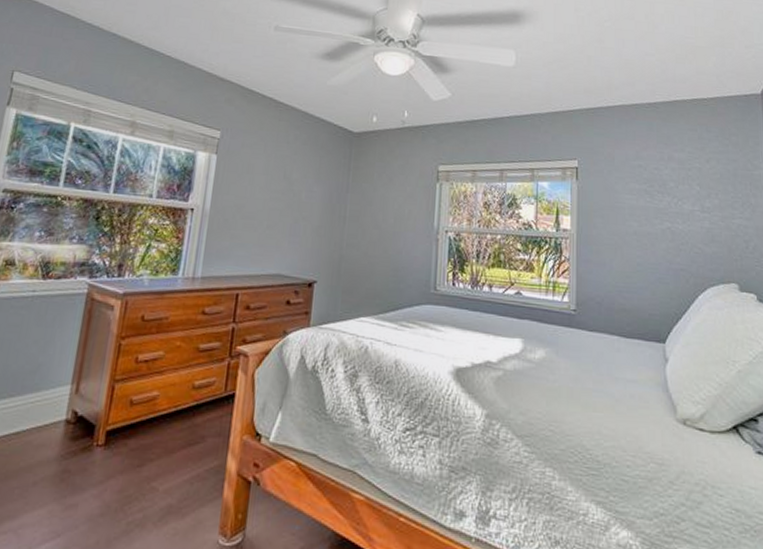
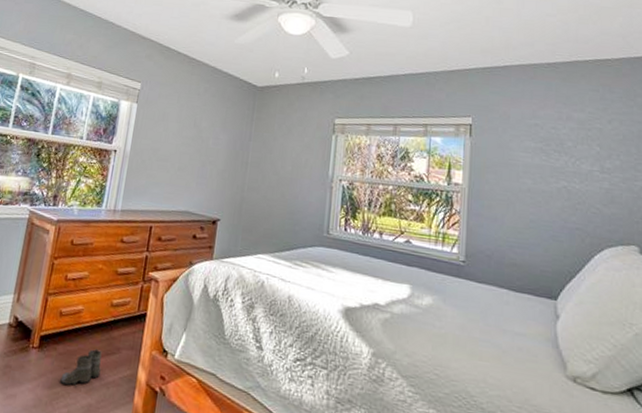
boots: none [133,439,183,489] -> present [60,348,102,389]

